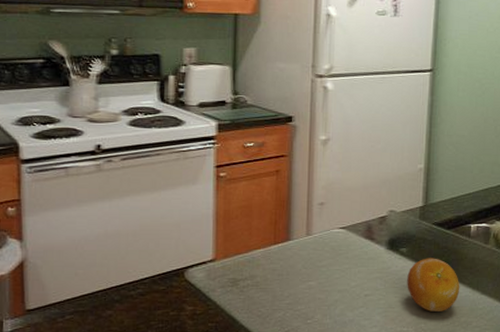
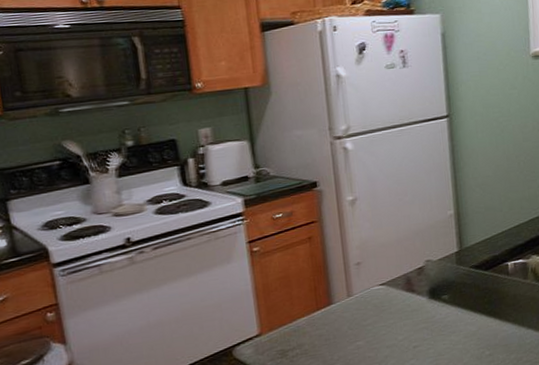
fruit: present [407,258,460,312] -> none [452,300,506,354]

